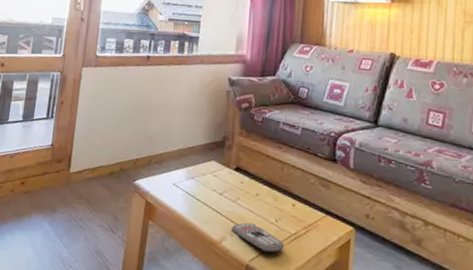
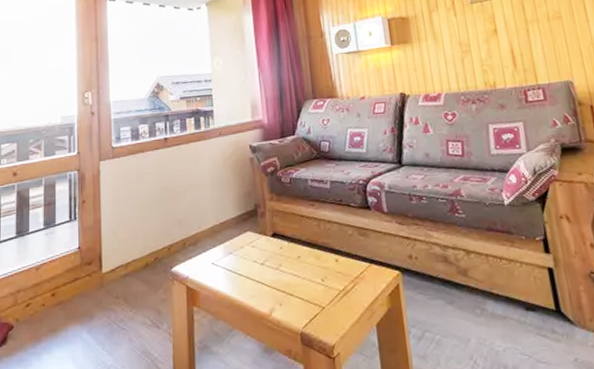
remote control: present [231,222,284,254] -> none [279,287,335,315]

